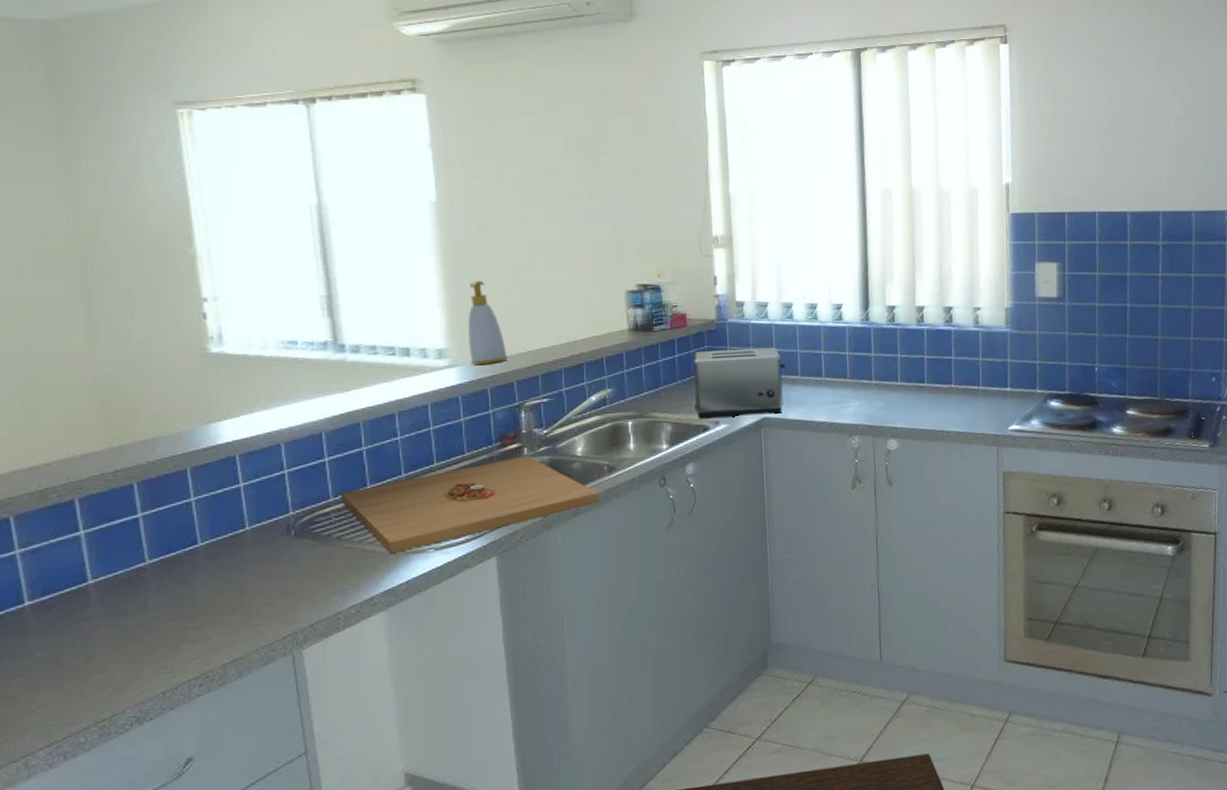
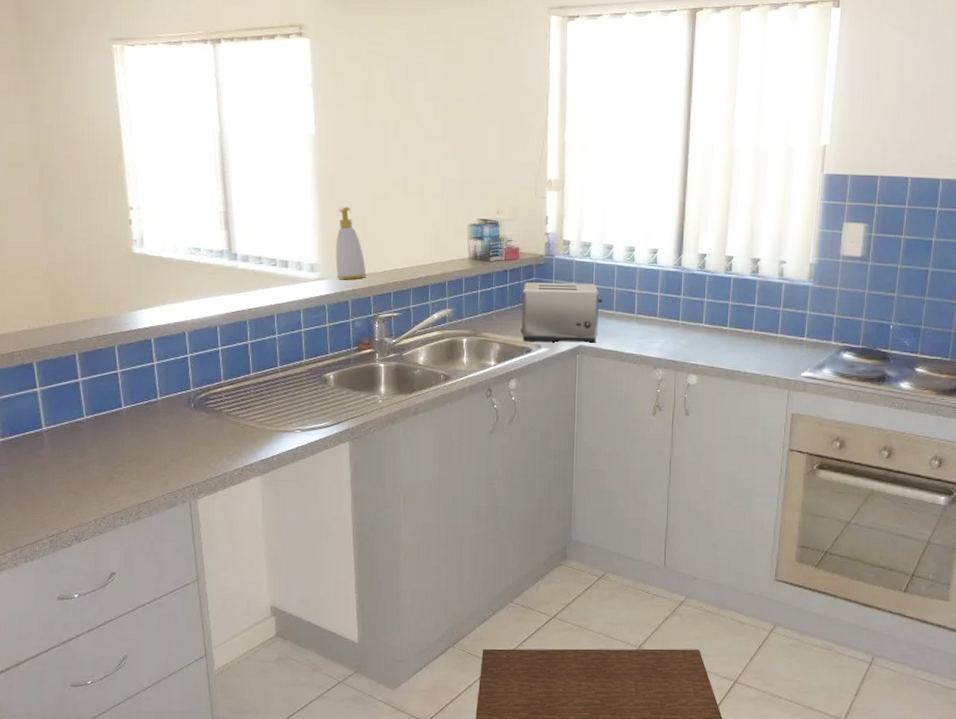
platter: present [340,456,600,553] -> none [230,360,436,430]

